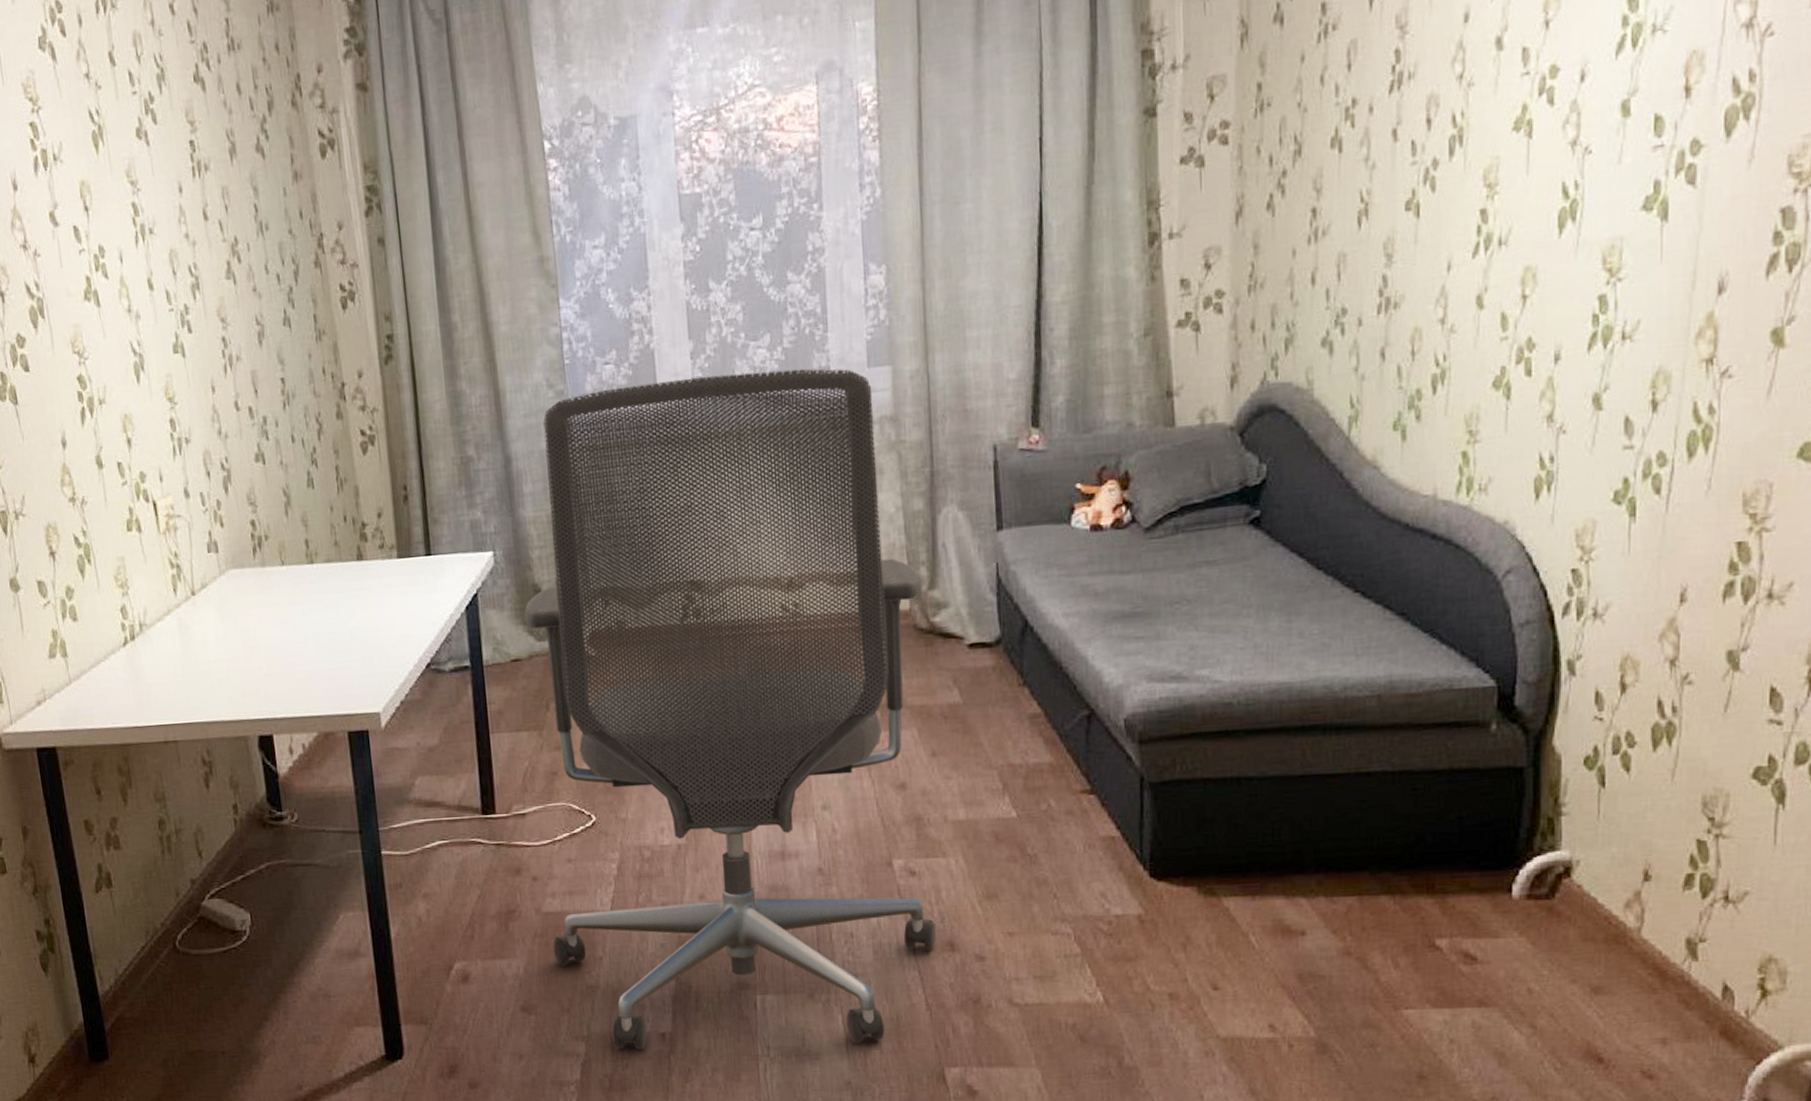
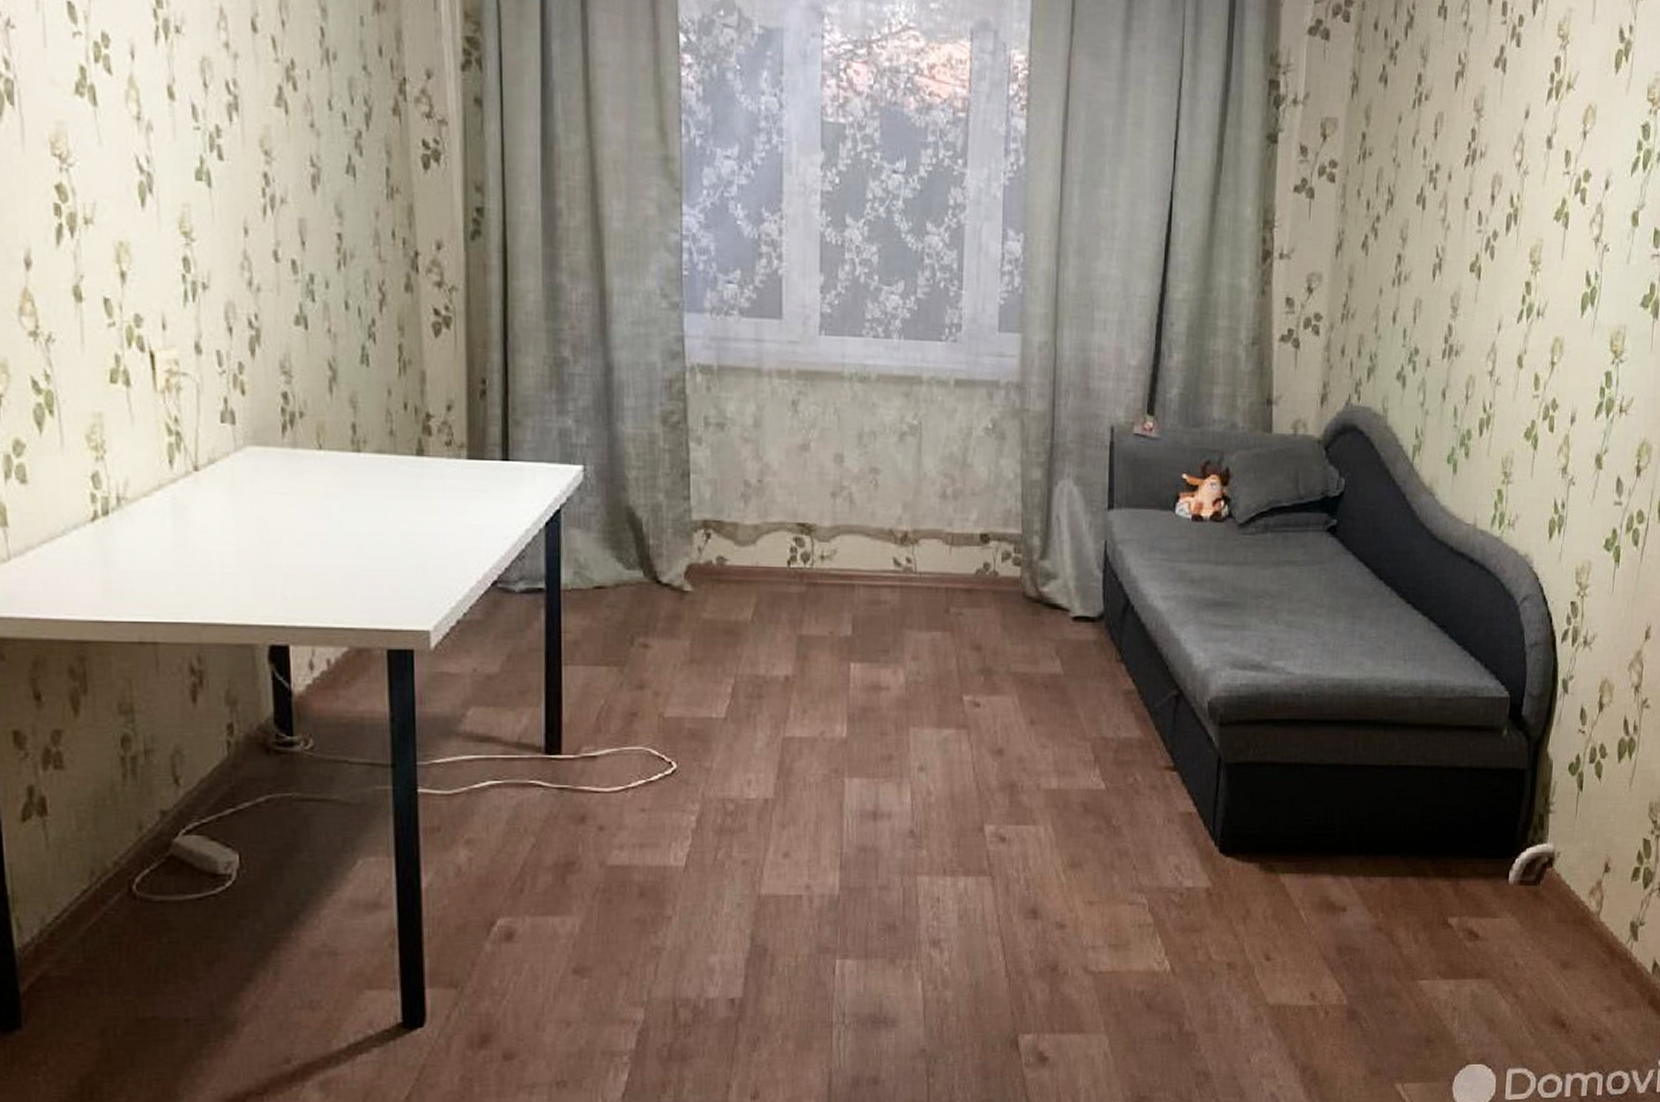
office chair: present [524,368,937,1049] -> none [614,309,1035,1016]

